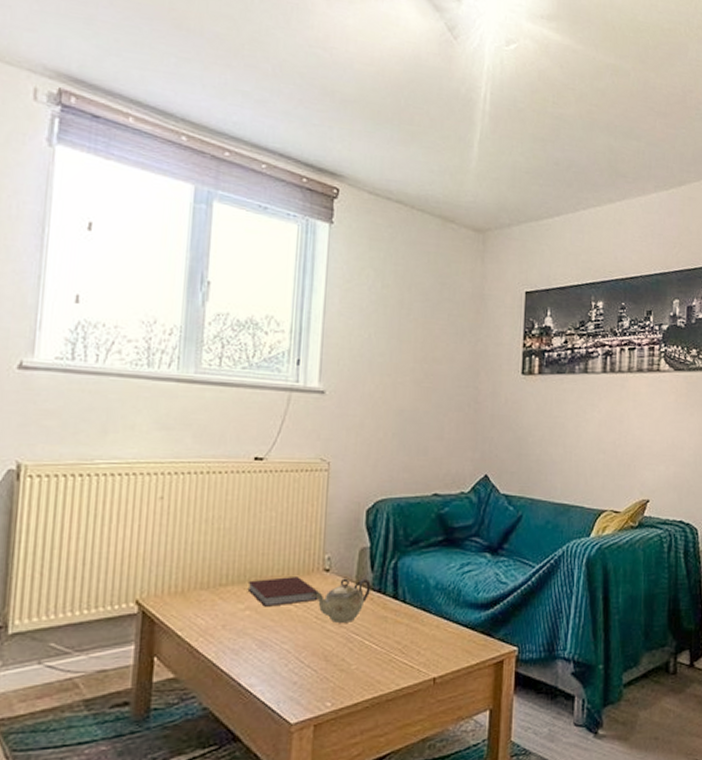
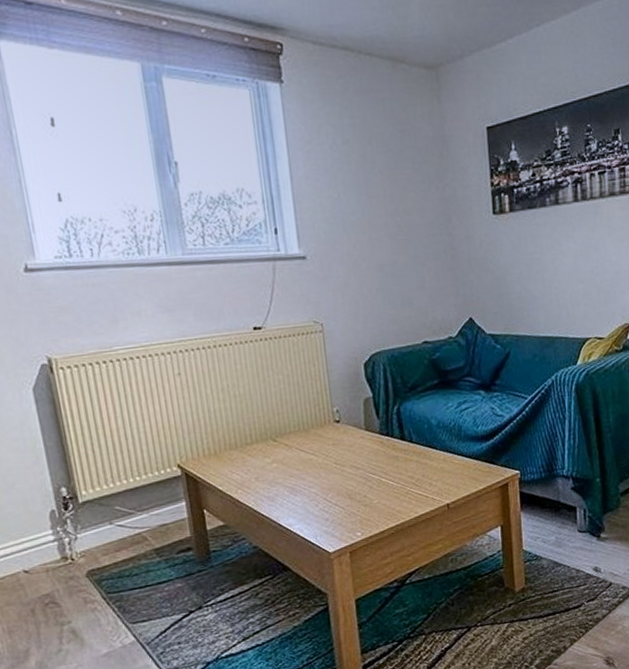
notebook: present [247,577,318,607] -> none [270,430,334,459]
teapot: present [310,578,371,623] -> none [327,425,380,466]

